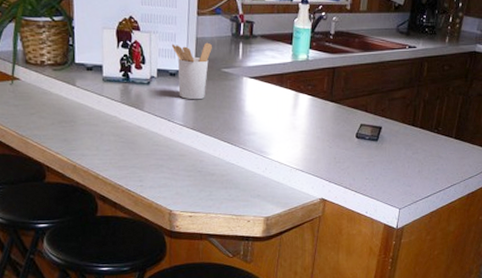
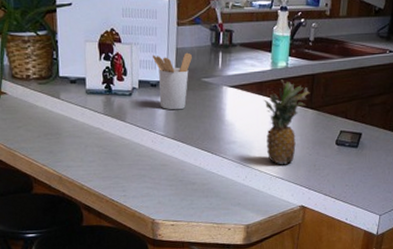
fruit: none [284,72,330,156] -> present [264,79,310,164]

